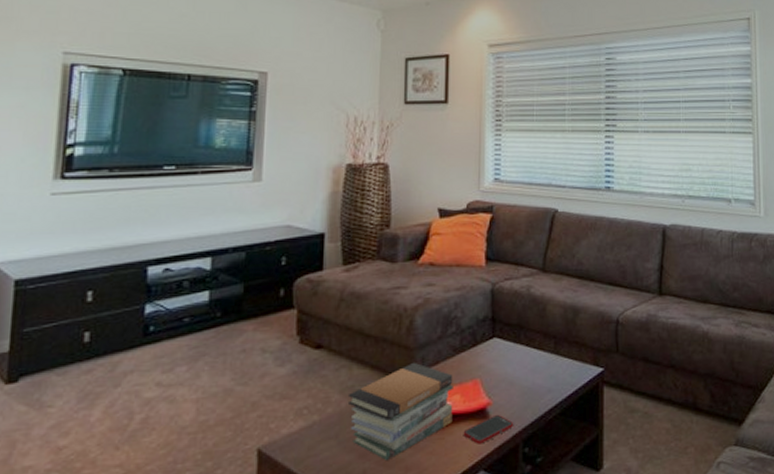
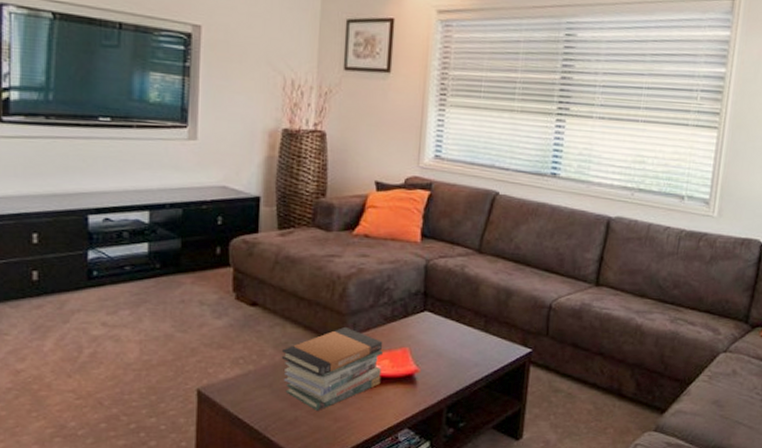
cell phone: present [463,414,514,445] -> none [390,381,440,406]

